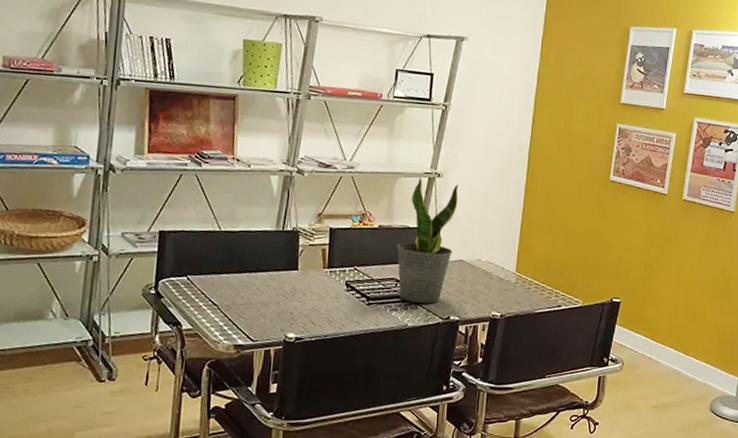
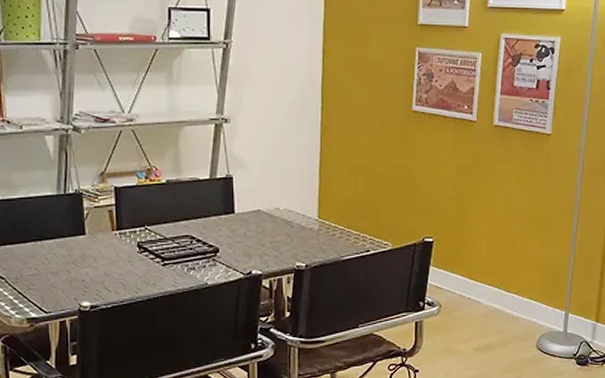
potted plant: present [397,177,458,303] -> none [188,124,249,259]

